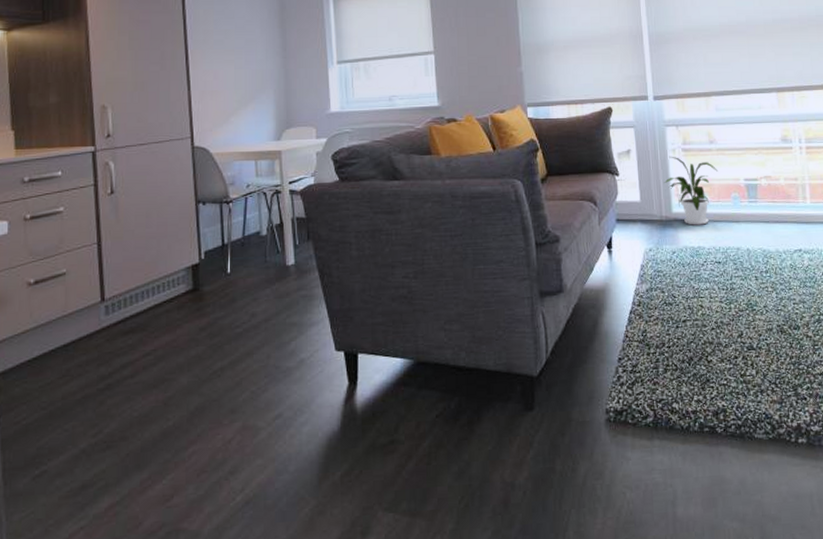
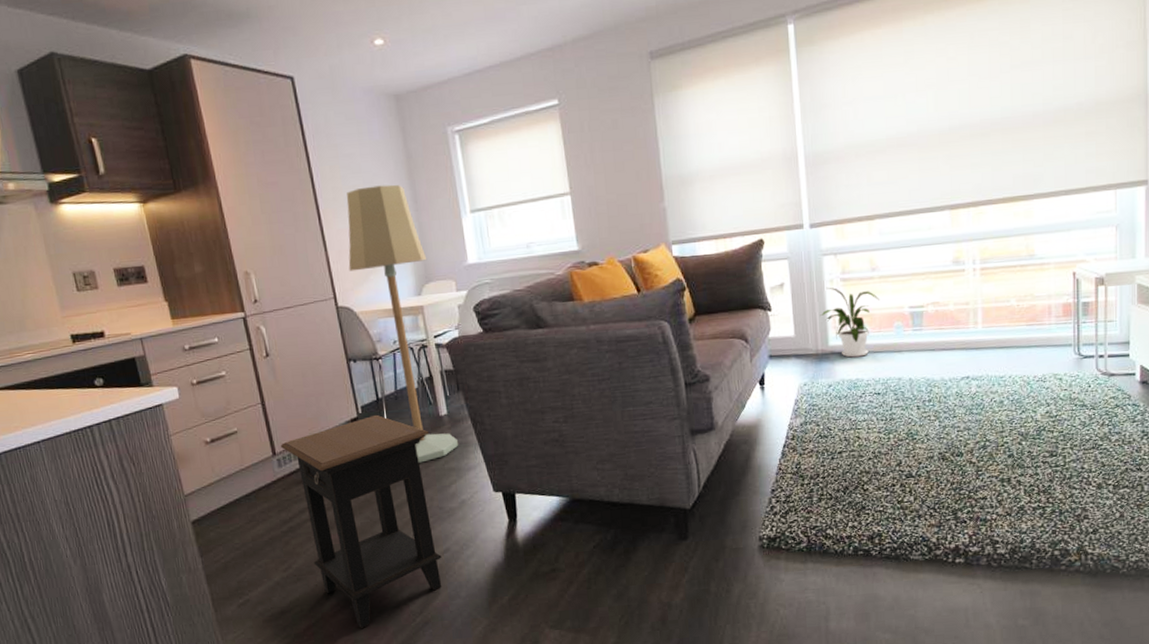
side table: none [110,261,273,508] -> present [280,414,442,628]
floor lamp: none [210,31,304,316] -> present [346,184,459,463]

